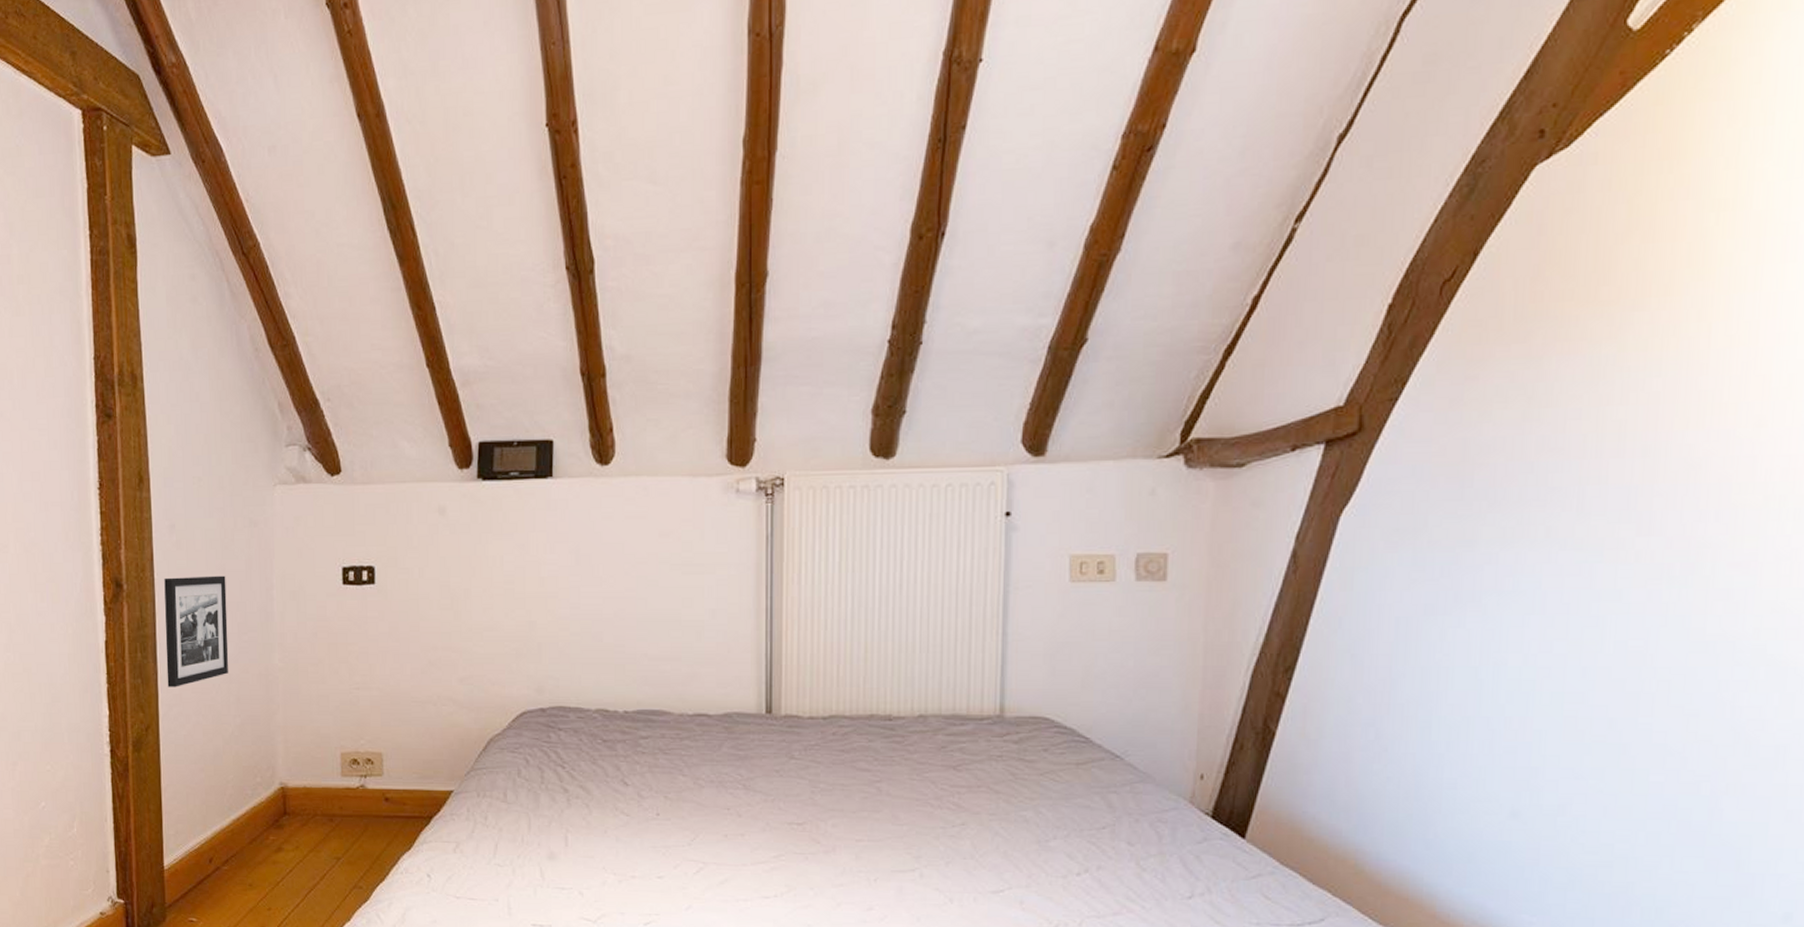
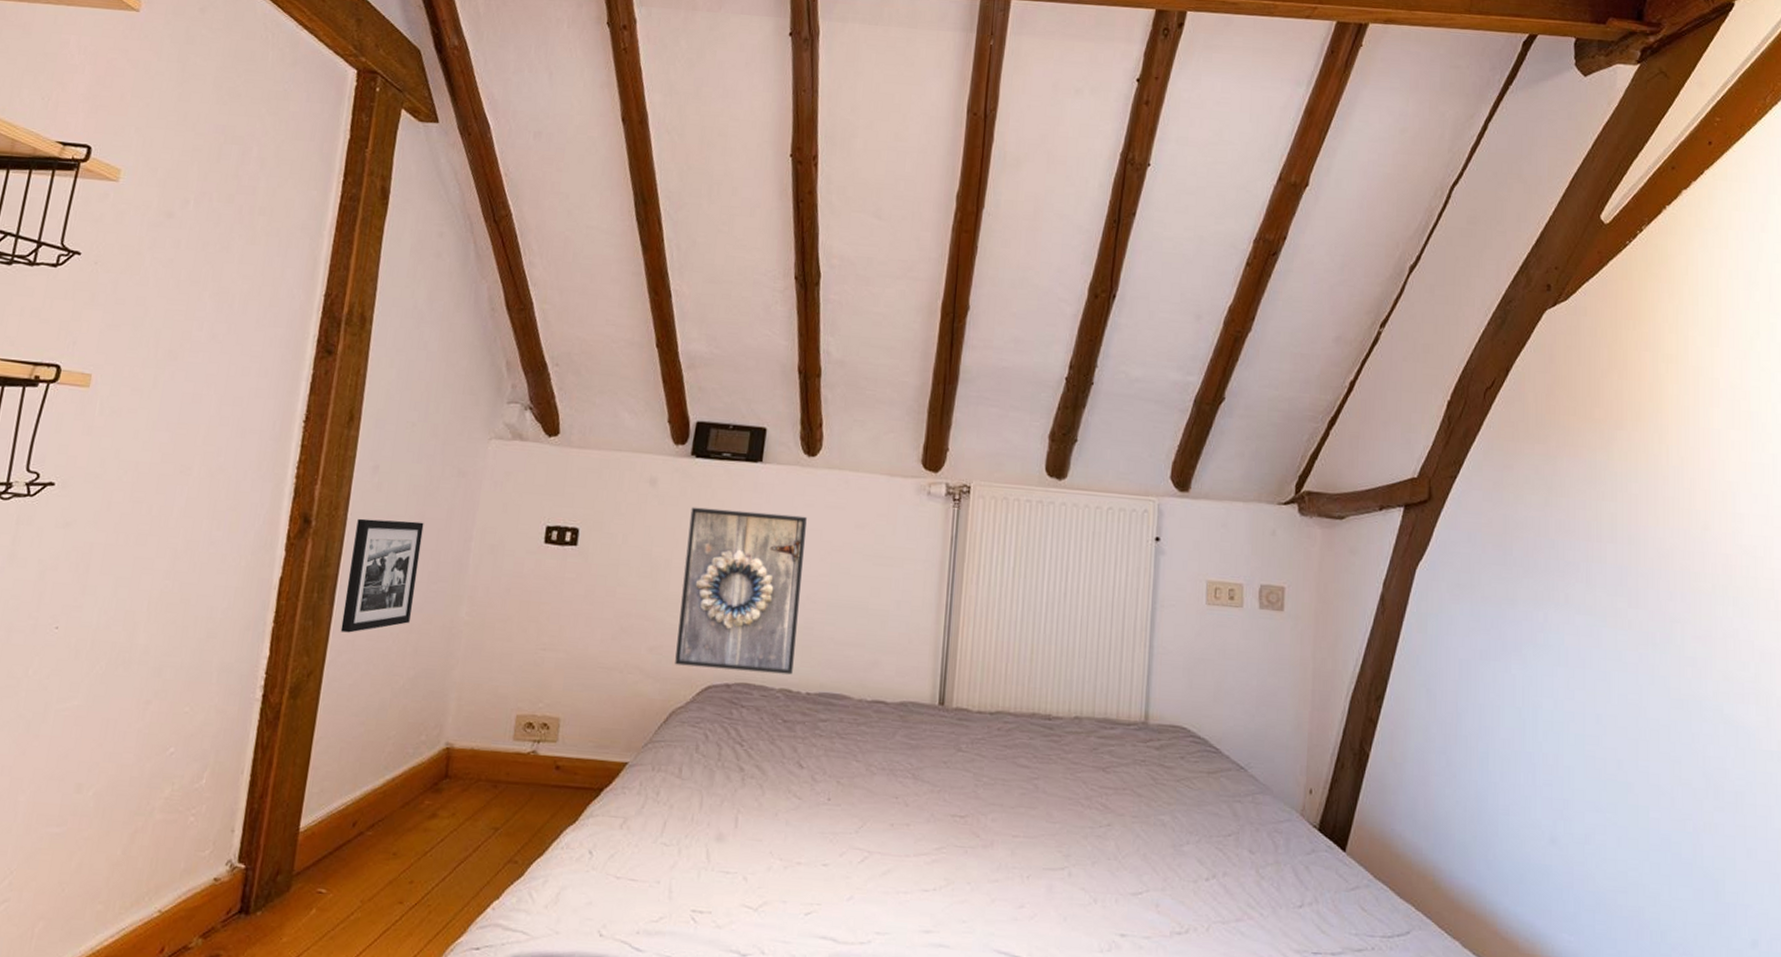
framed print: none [484,530,608,694] -> present [675,507,807,675]

